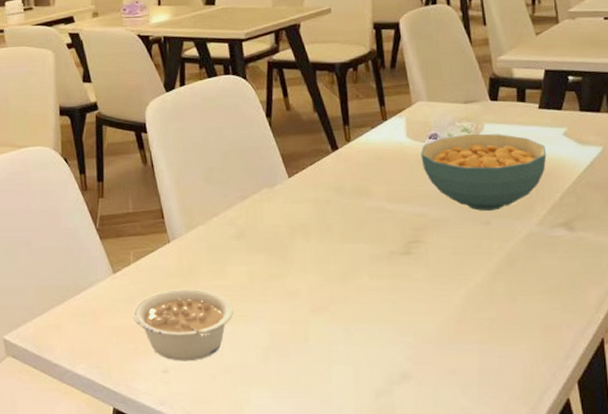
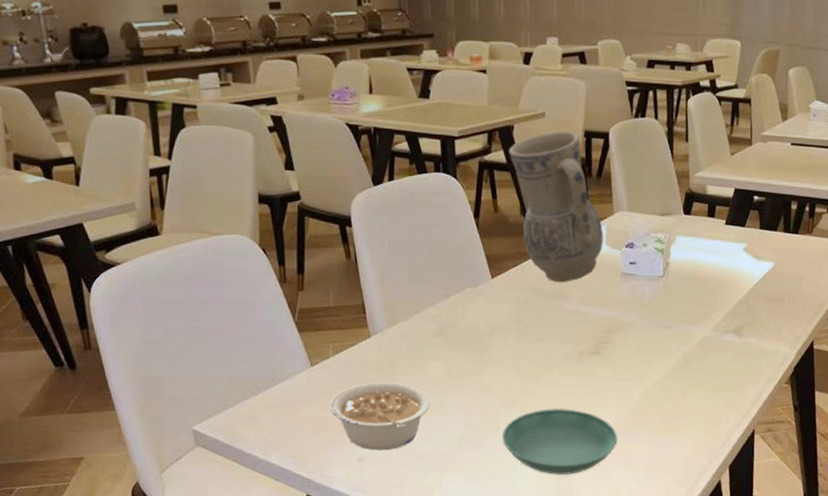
vase: none [297,24,404,180] -> present [509,131,604,283]
saucer: none [311,314,441,389] -> present [501,408,618,474]
cereal bowl: present [421,133,547,211] -> none [617,244,727,316]

